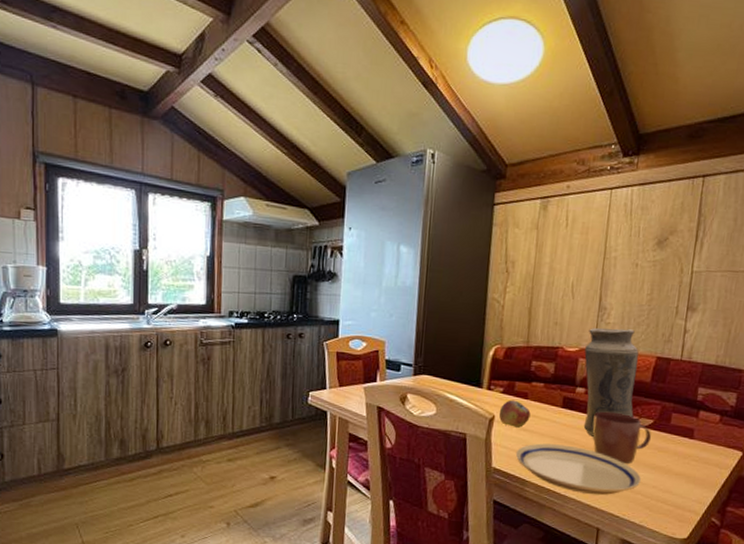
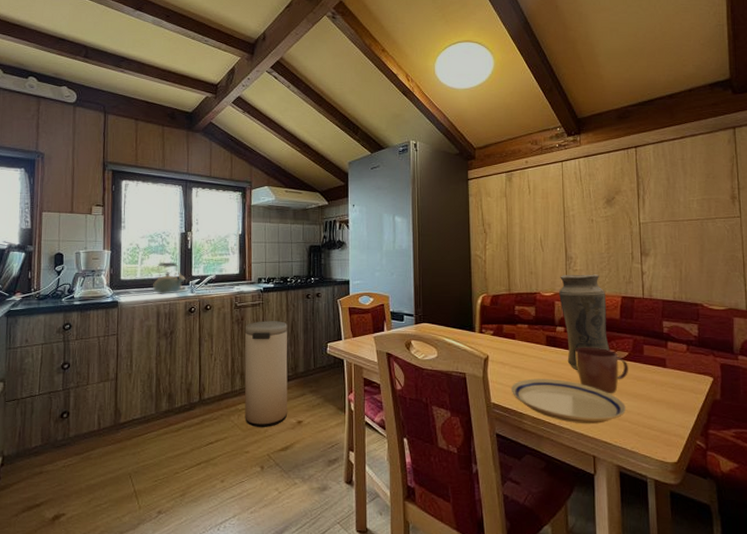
kettle: none [100,285,140,324] -> present [153,262,185,293]
pedal bin: none [209,362,263,482] -> present [244,321,288,427]
fruit: present [498,400,531,428] -> none [492,341,519,365]

